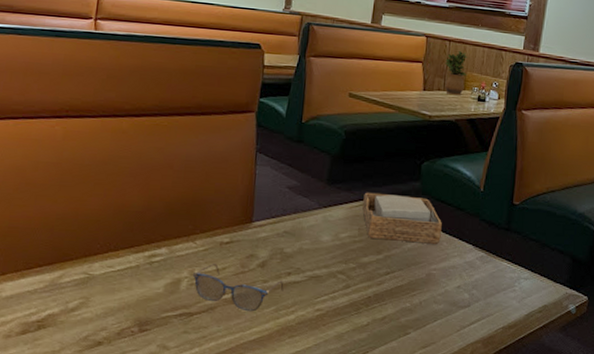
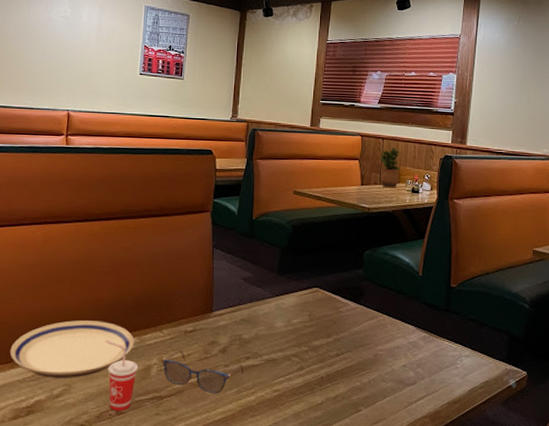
plate: none [20,226,163,291] -> present [10,320,134,378]
beverage cup: none [131,249,167,328] -> present [106,340,139,411]
napkin holder: present [362,192,442,245] -> none [311,280,385,328]

